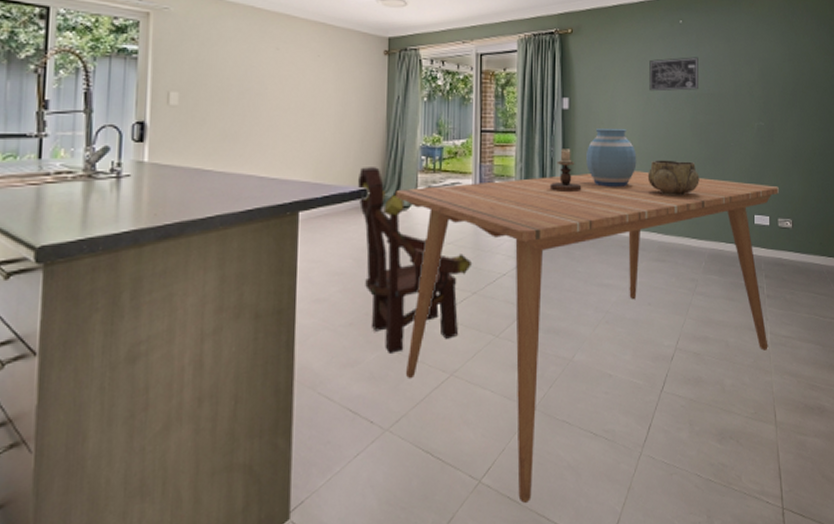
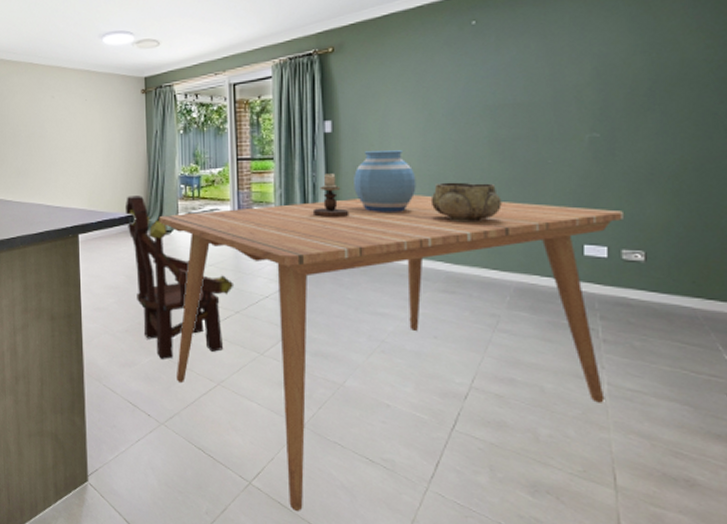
wall art: present [649,57,698,92] -> none [431,62,499,107]

